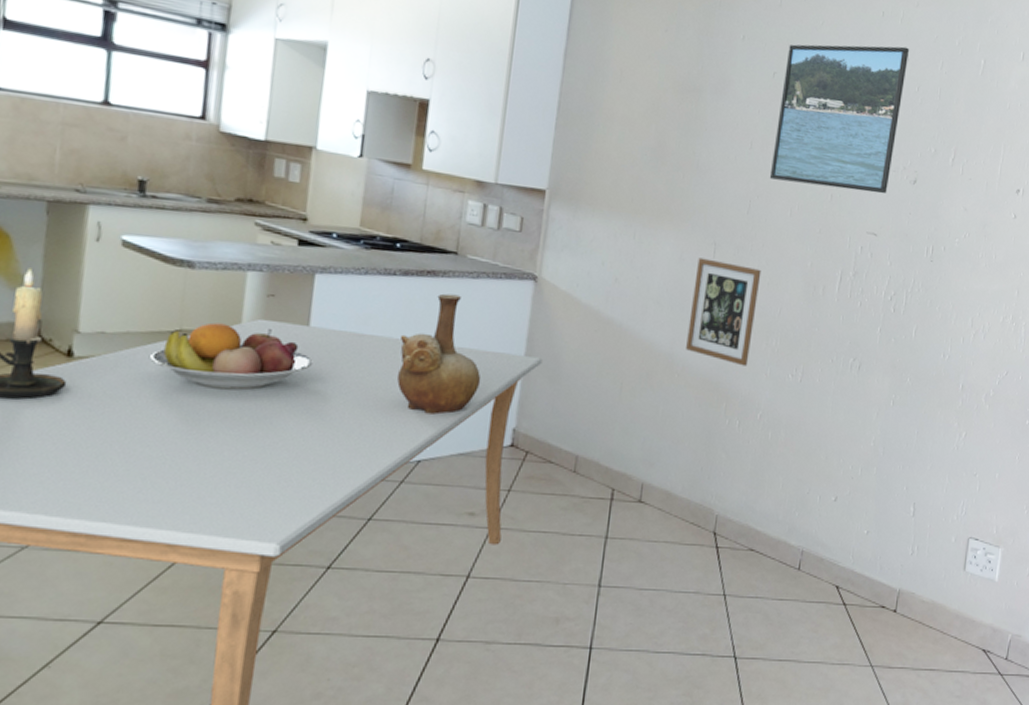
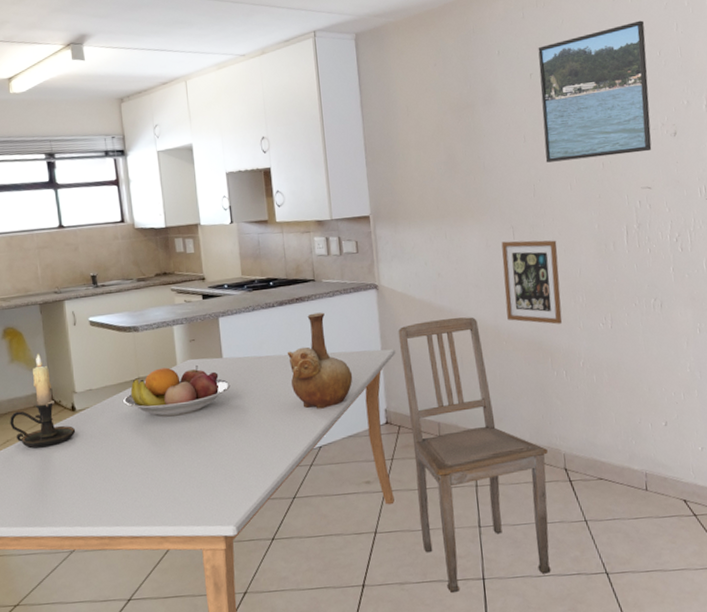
dining chair: none [525,331,699,661] -> present [398,317,551,594]

